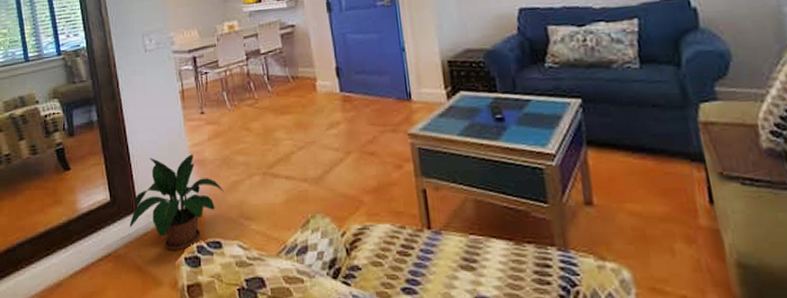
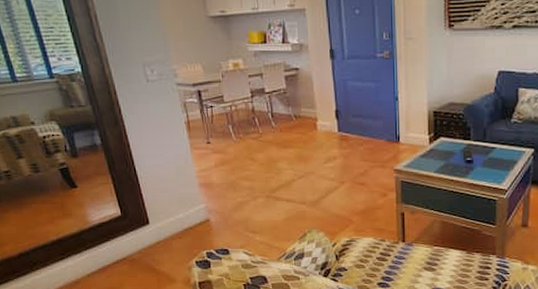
potted plant: present [129,154,224,250] -> none [141,178,230,255]

